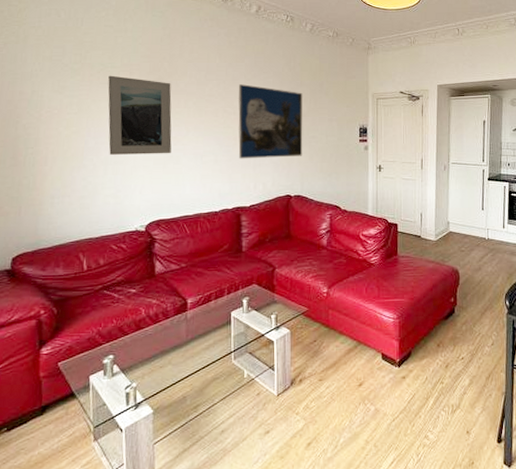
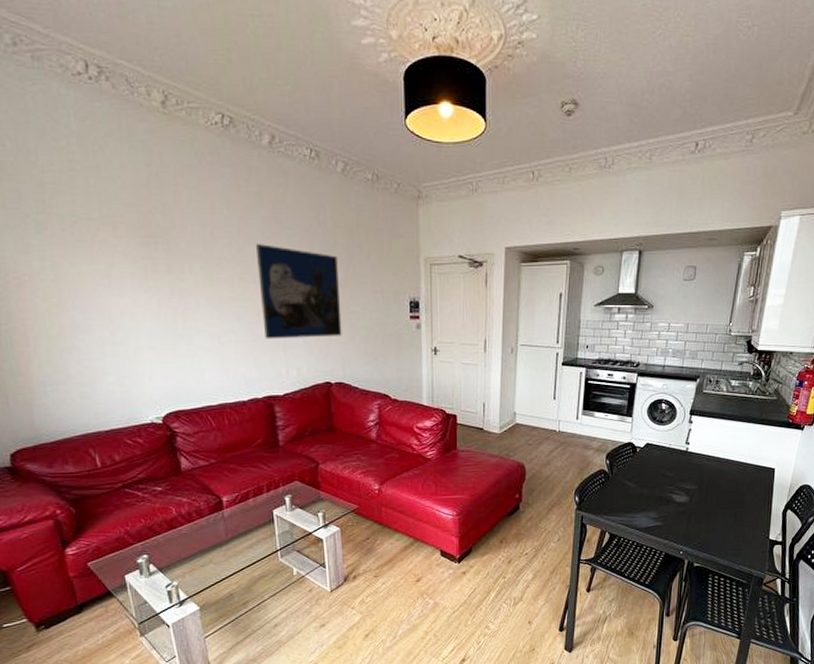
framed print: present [108,75,172,155] -> none [86,230,181,333]

